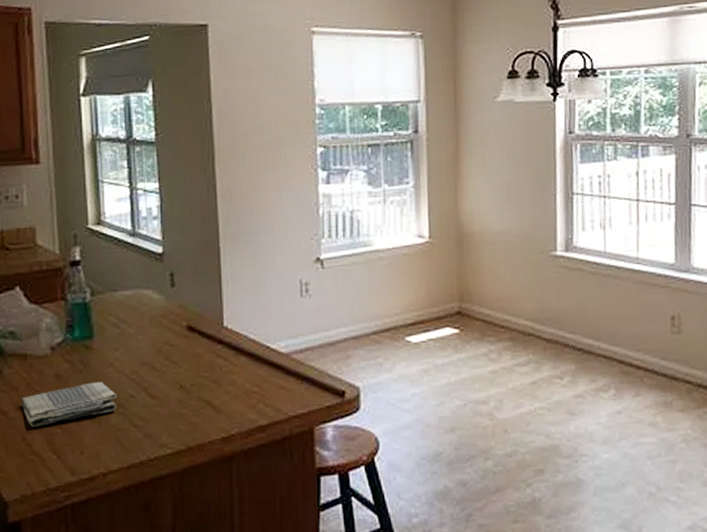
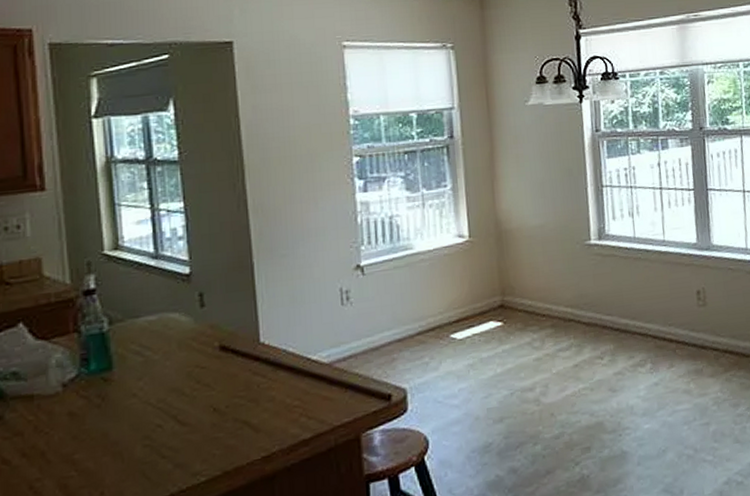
dish towel: present [21,382,118,428] -> none [27,415,143,474]

